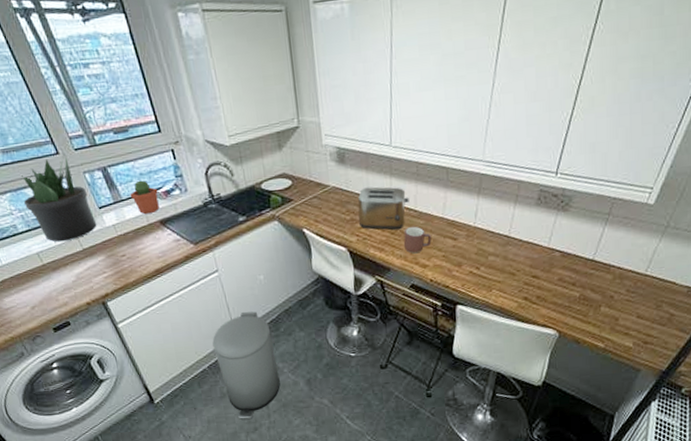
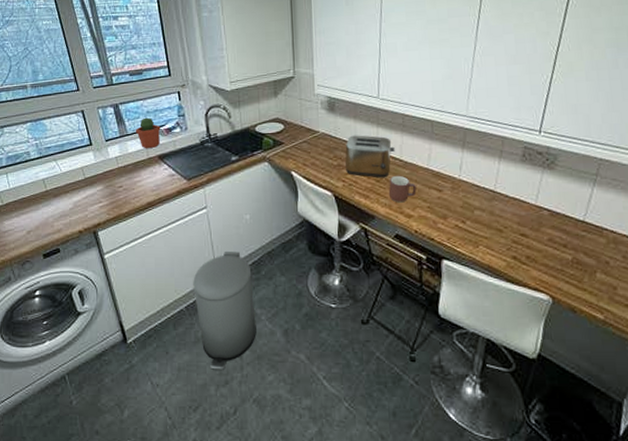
planter: present [22,157,97,241] -> none [40,93,101,169]

